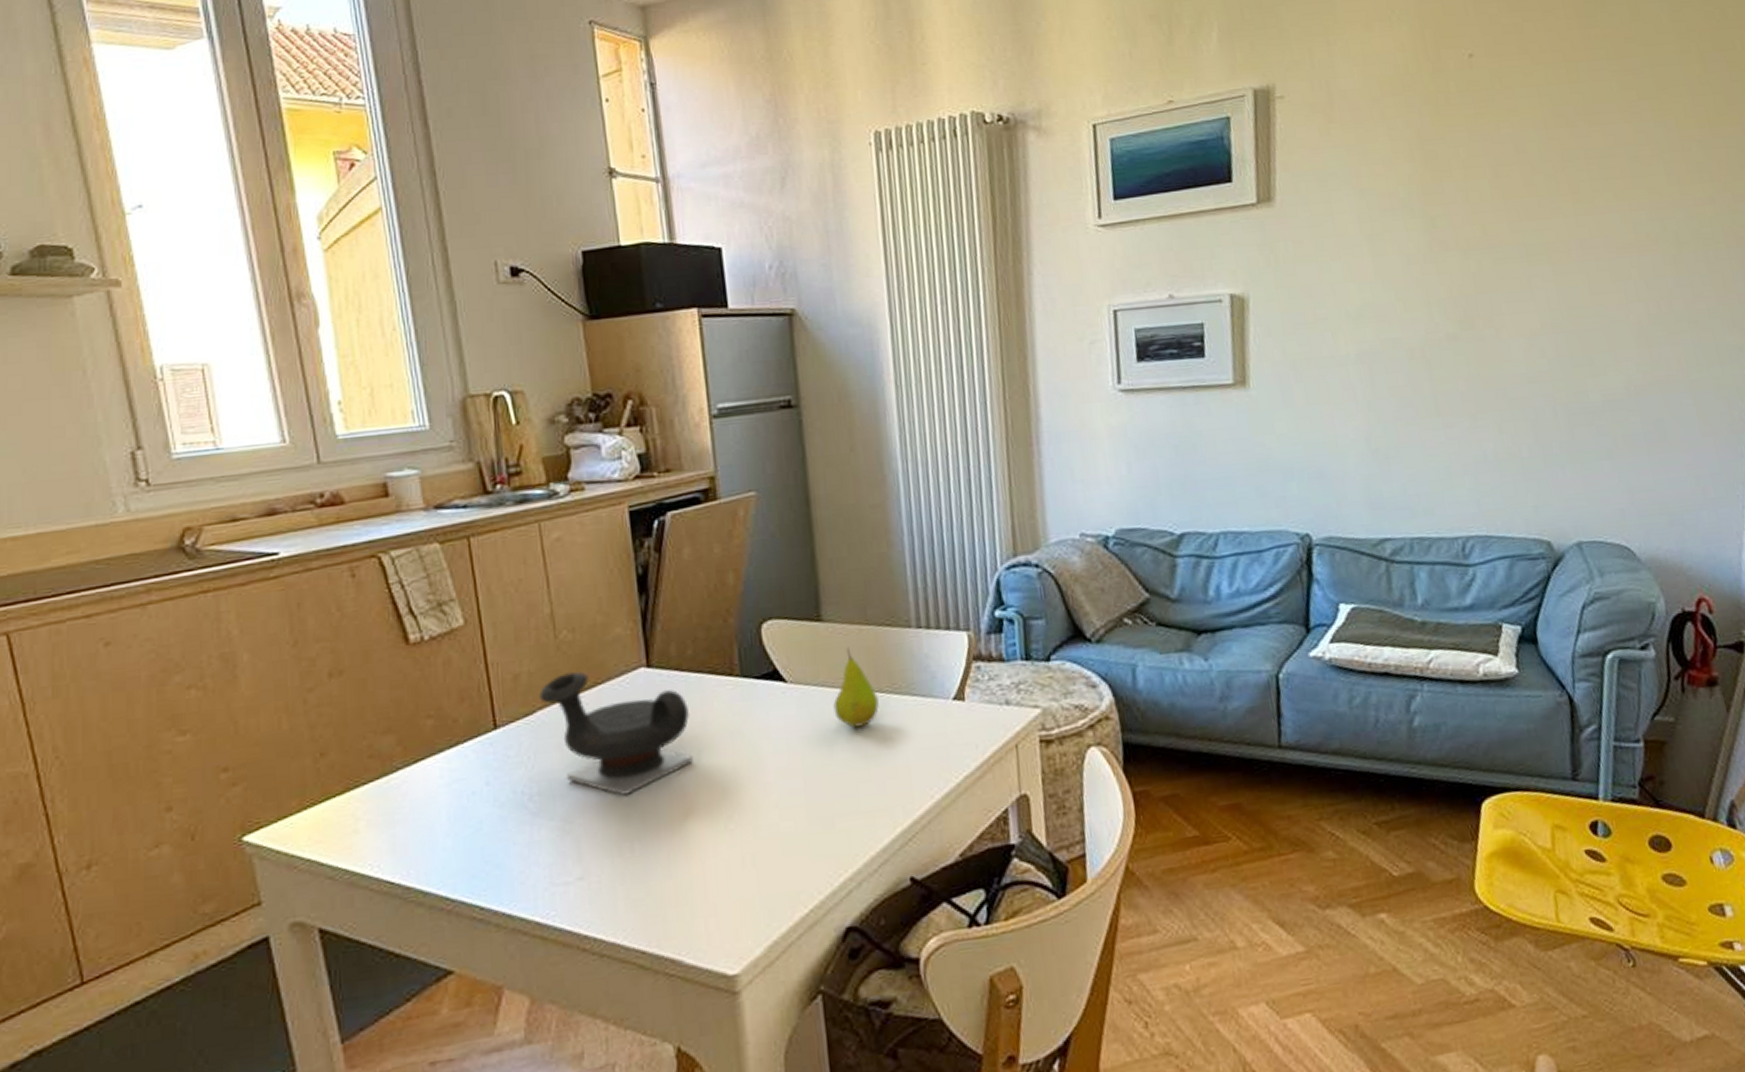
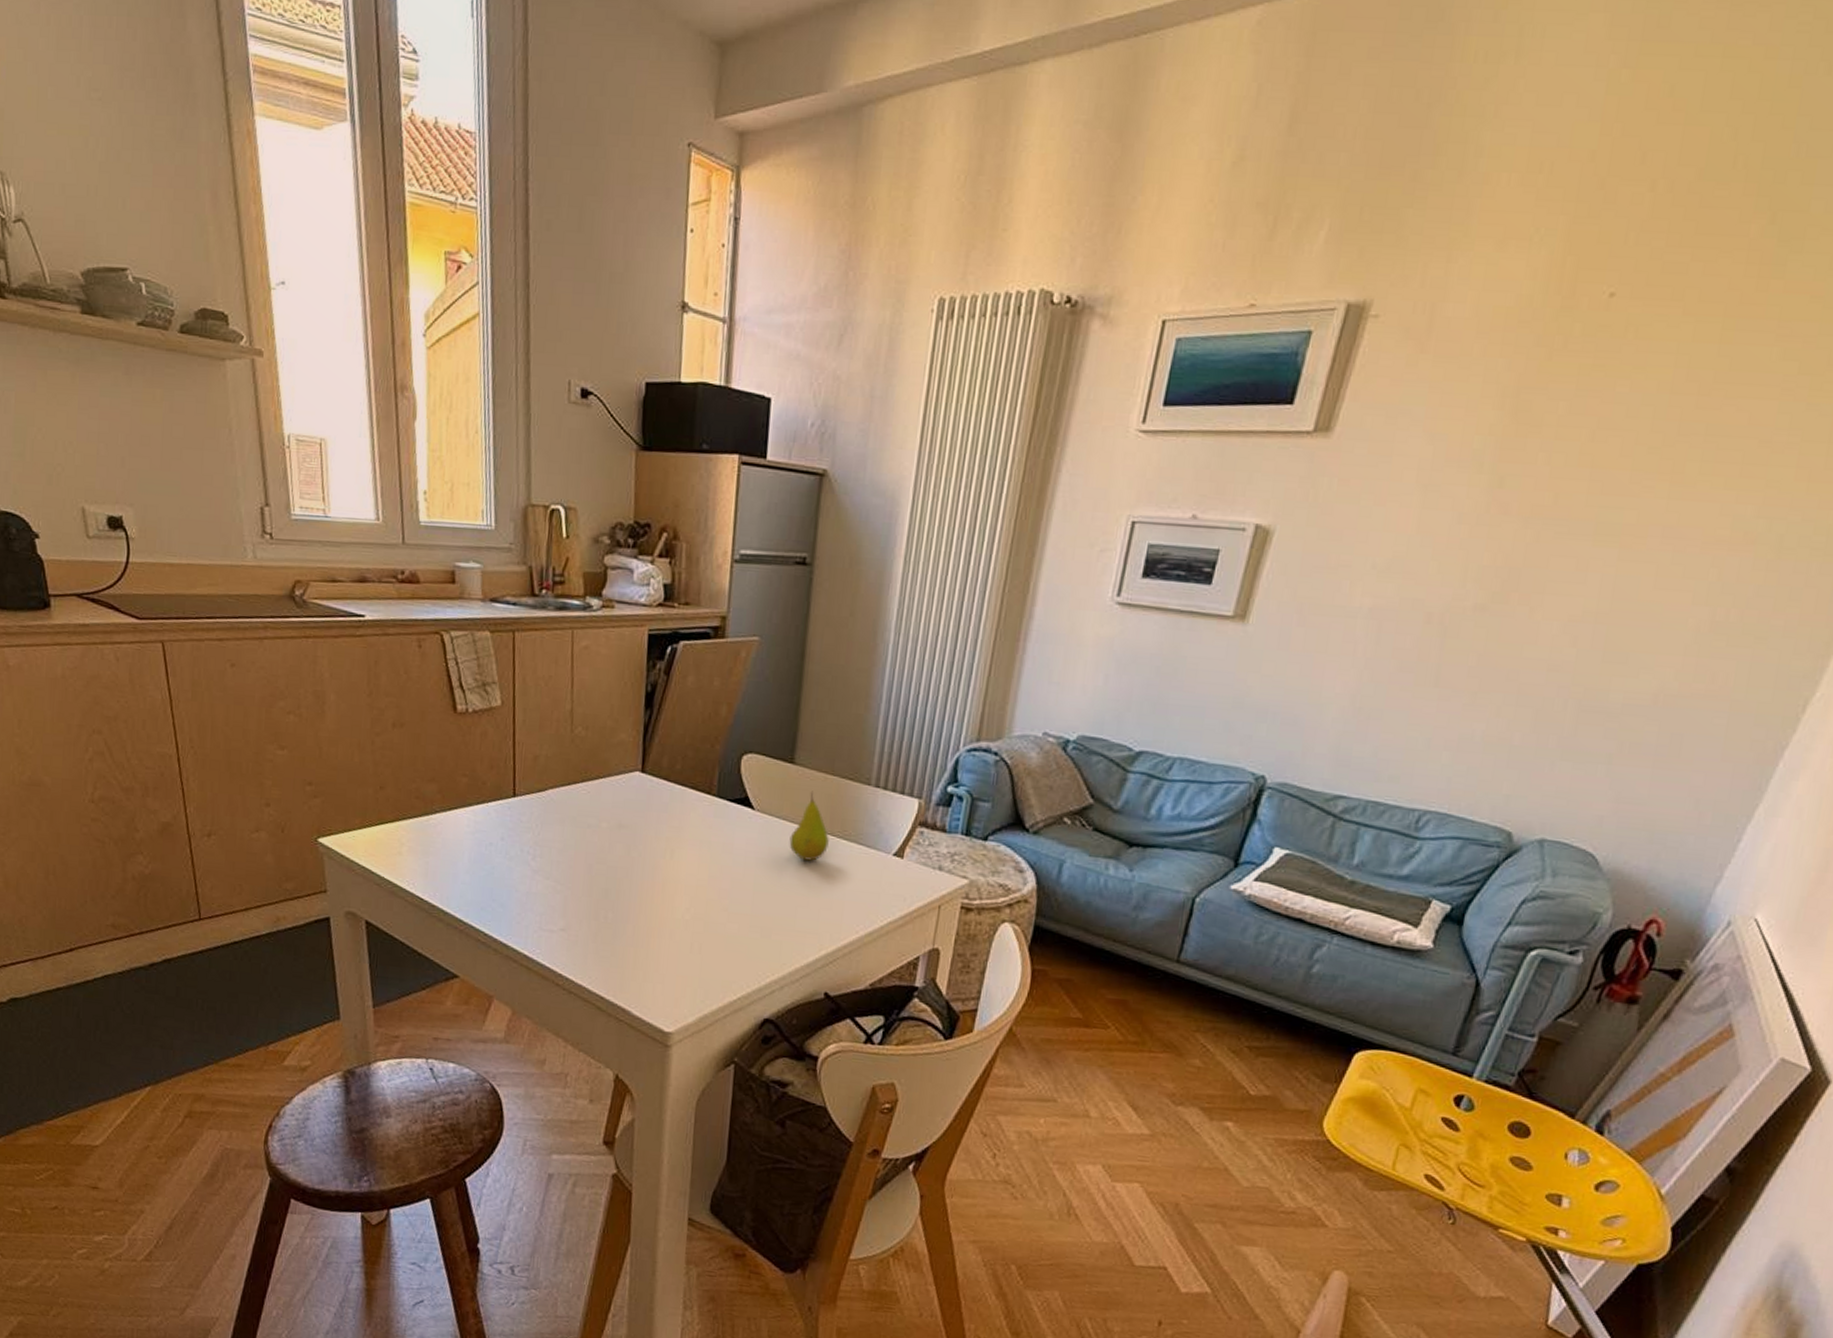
teapot: present [539,671,693,795] -> none [551,763,670,873]

